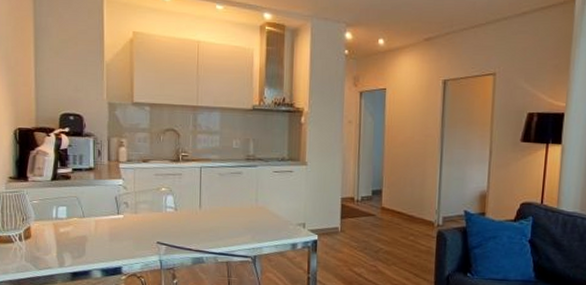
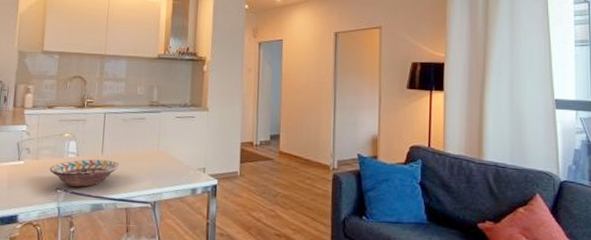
decorative bowl: none [148,213,218,241] -> present [49,159,120,187]

